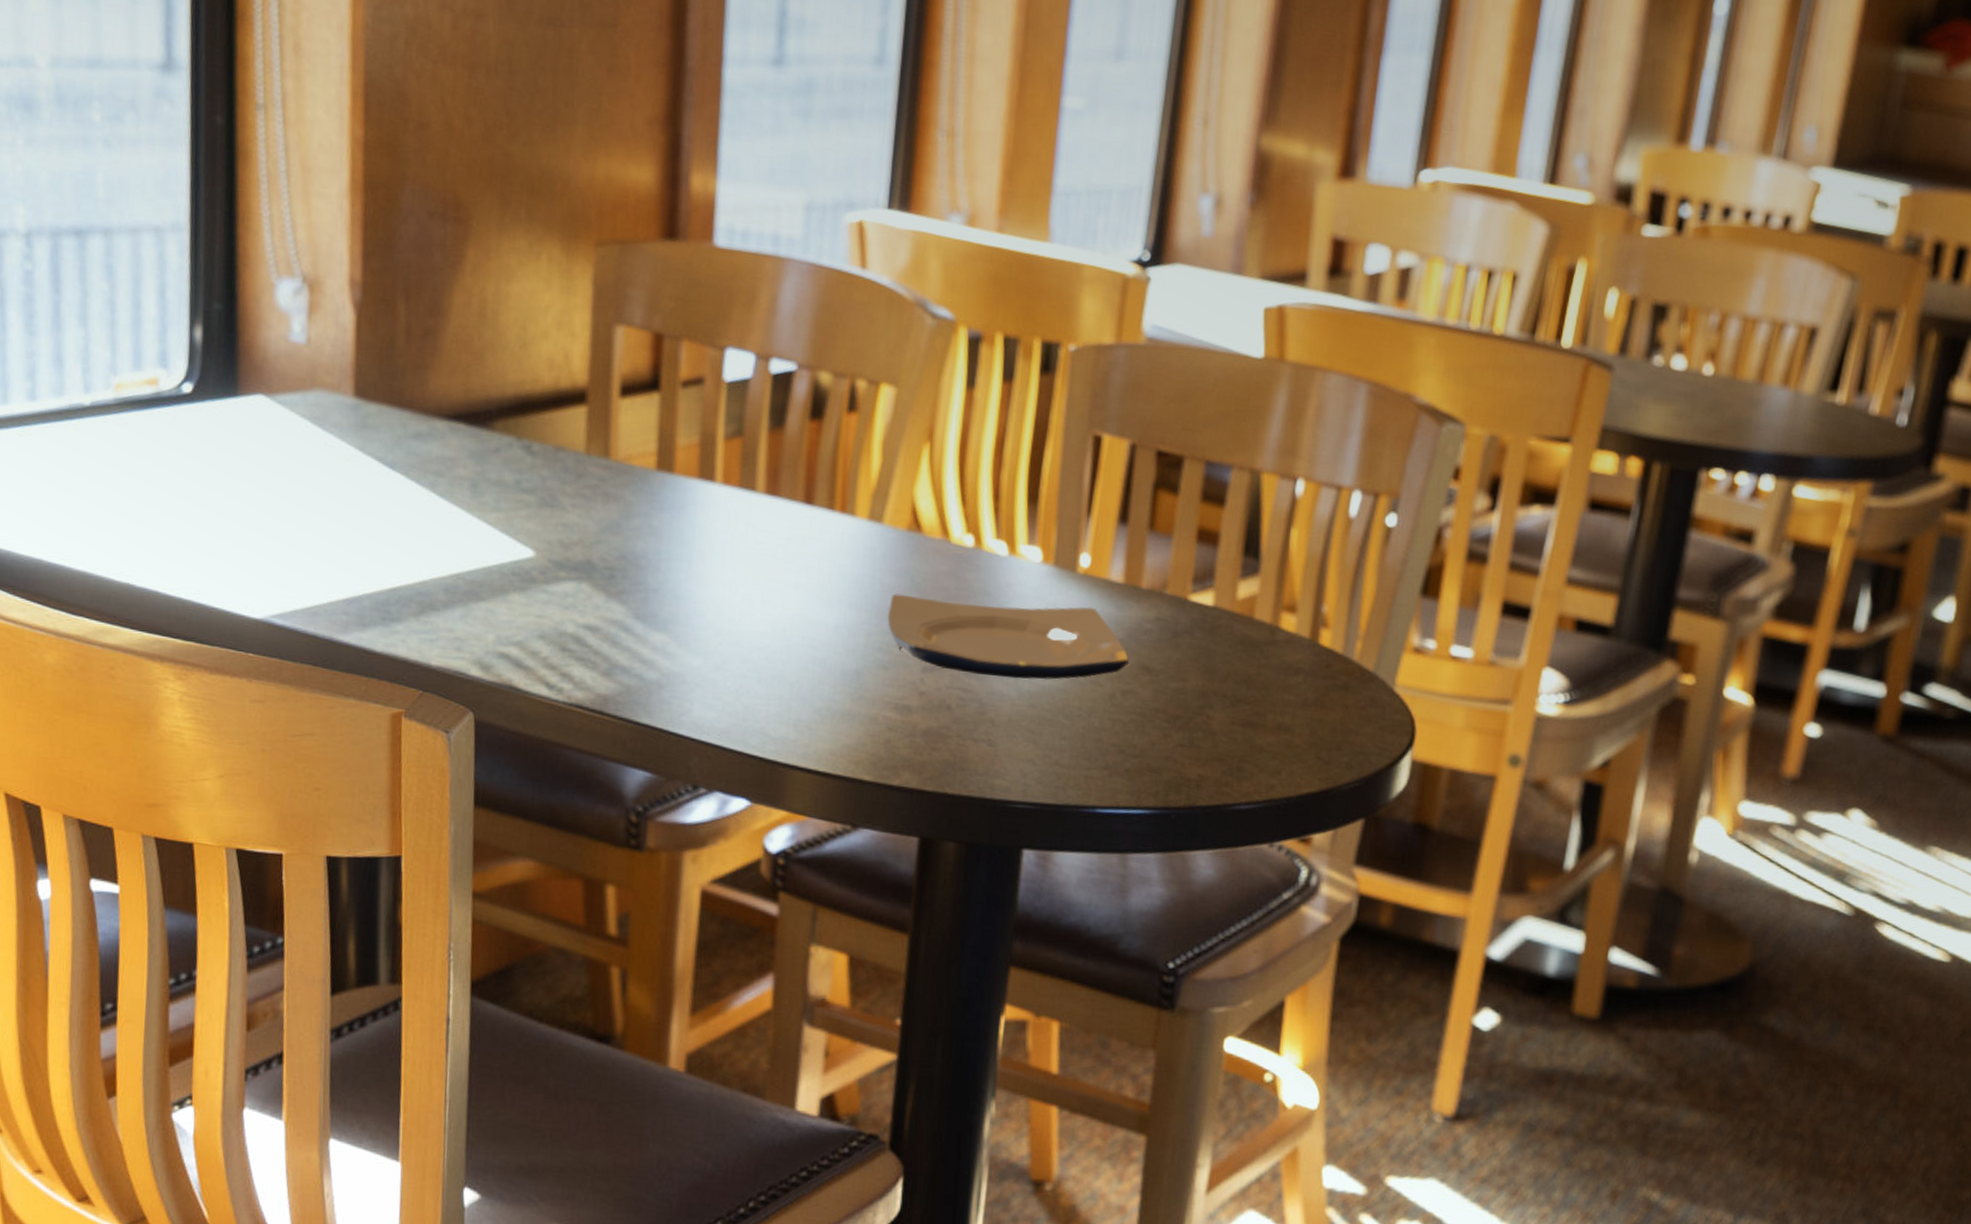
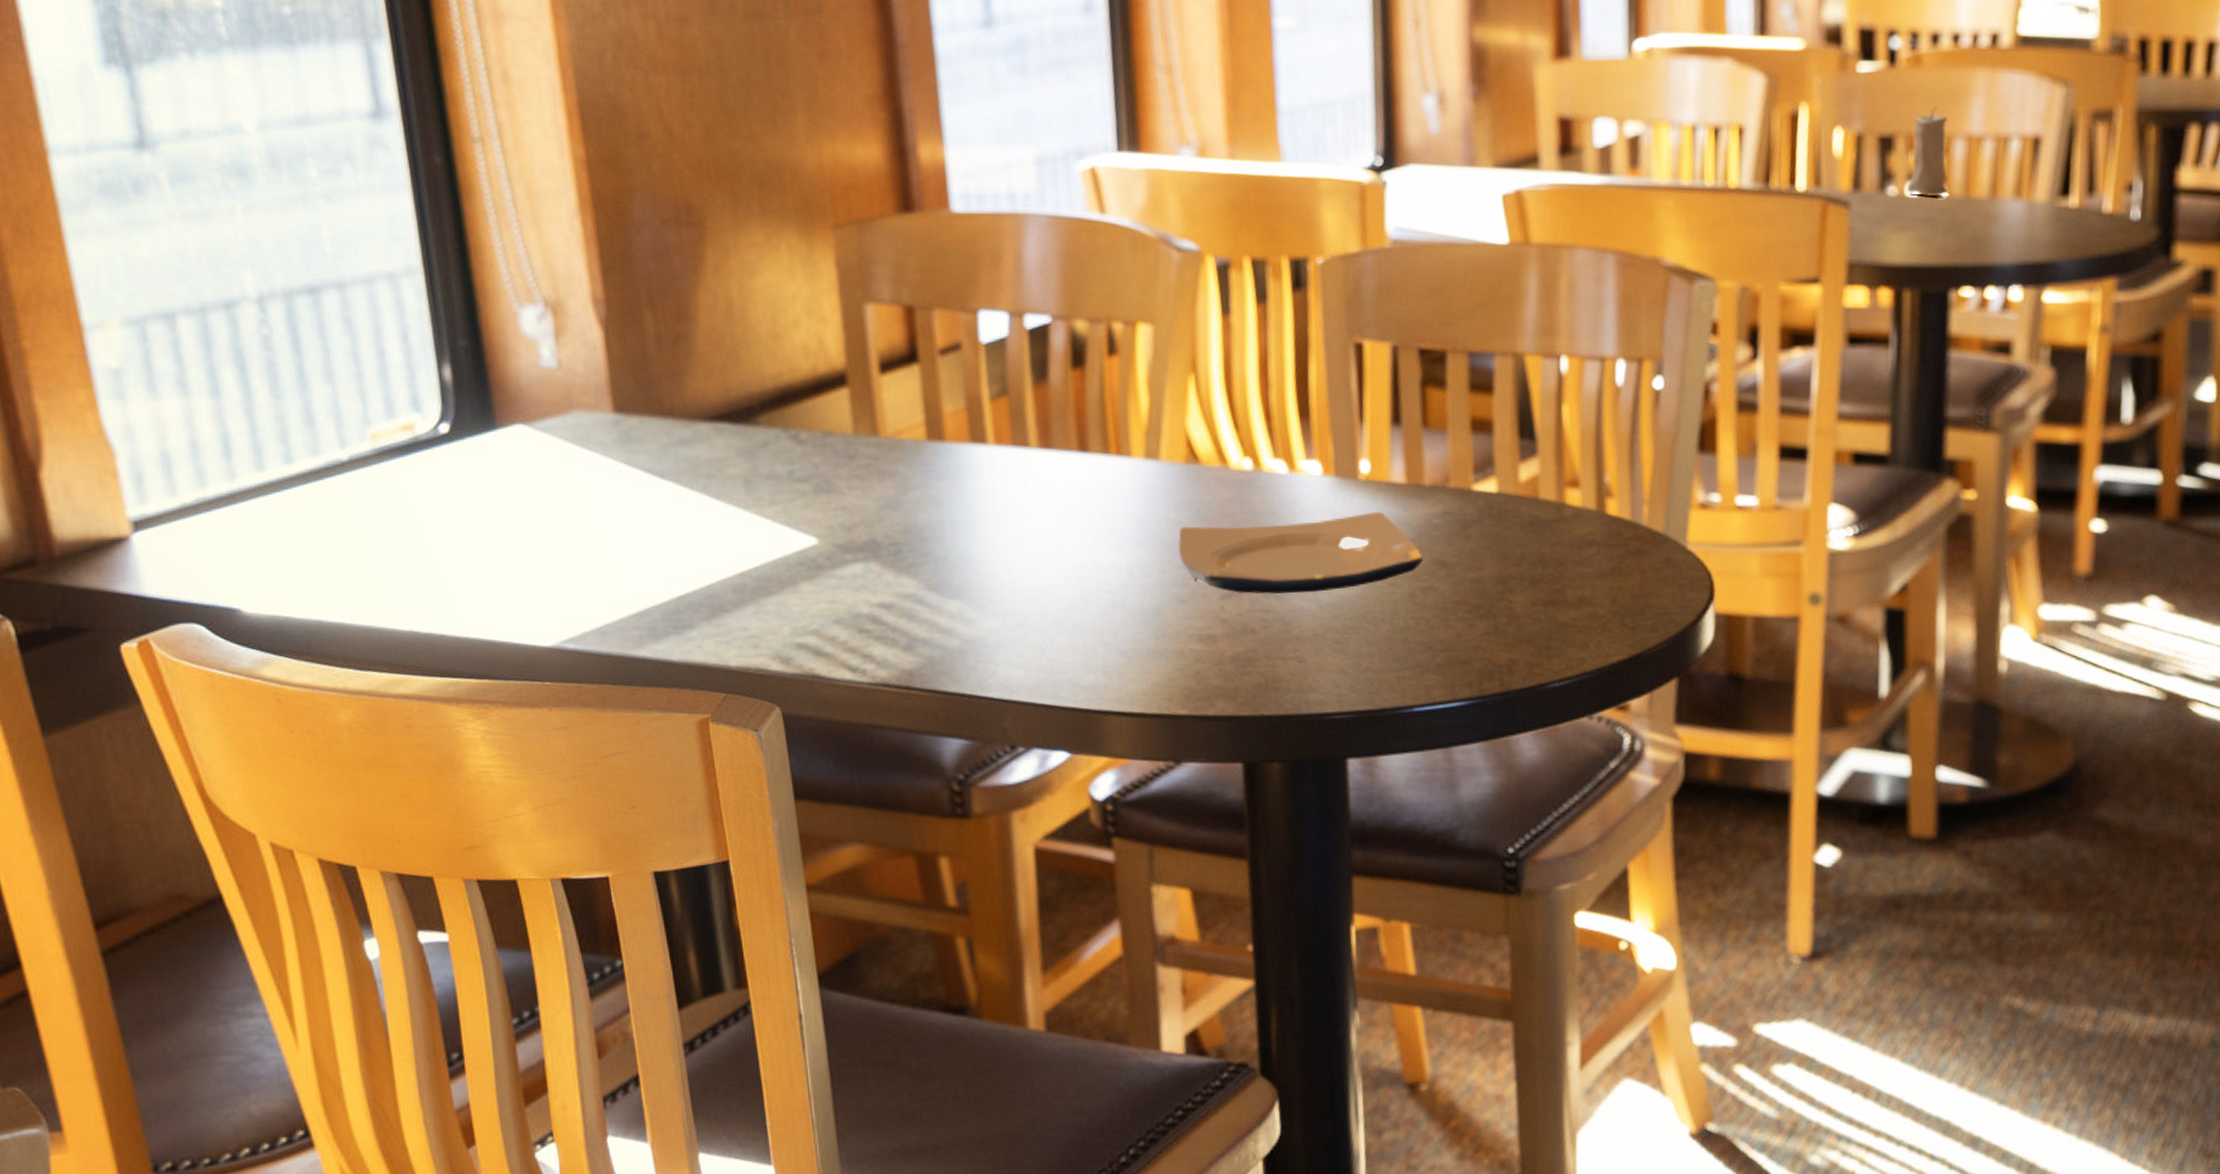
candle: none [1673,282,1727,373] -> present [1907,107,1949,196]

